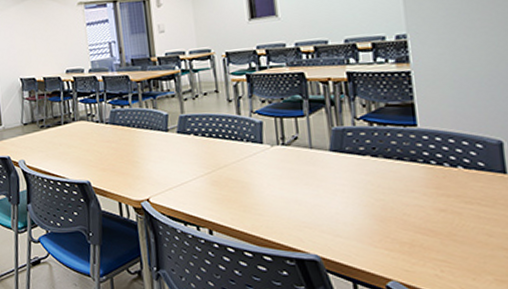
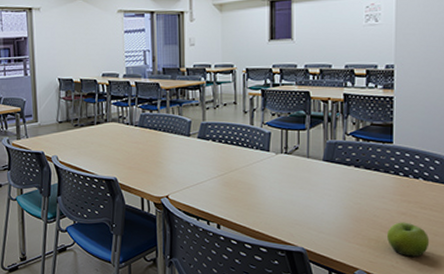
fruit: none [423,220,484,264] -> present [386,222,430,257]

